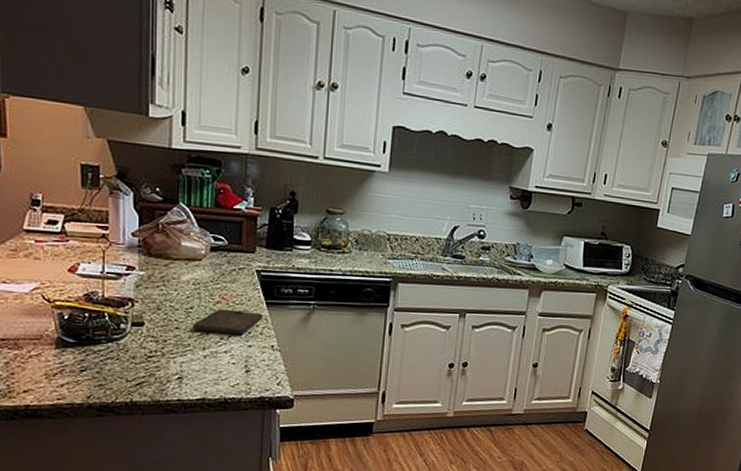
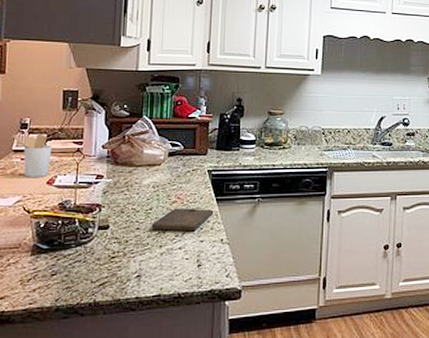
utensil holder: none [22,212,72,264] -> present [12,133,52,177]

